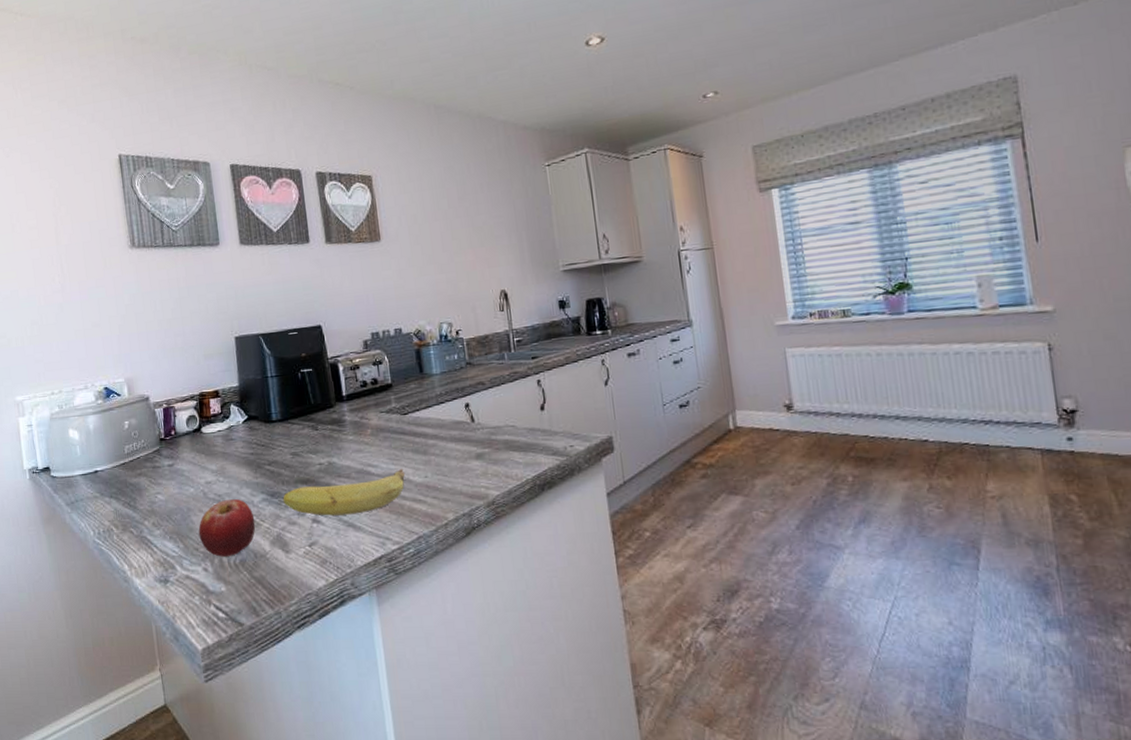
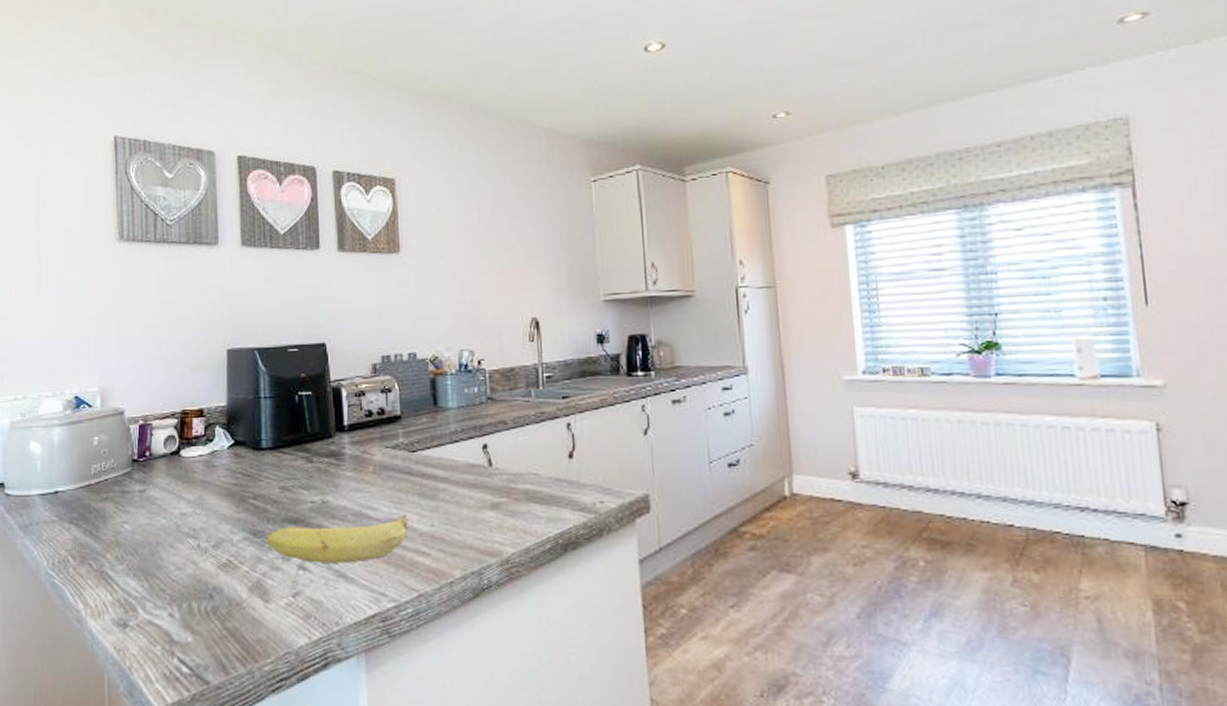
fruit: present [198,499,256,557] -> none [167,536,233,602]

